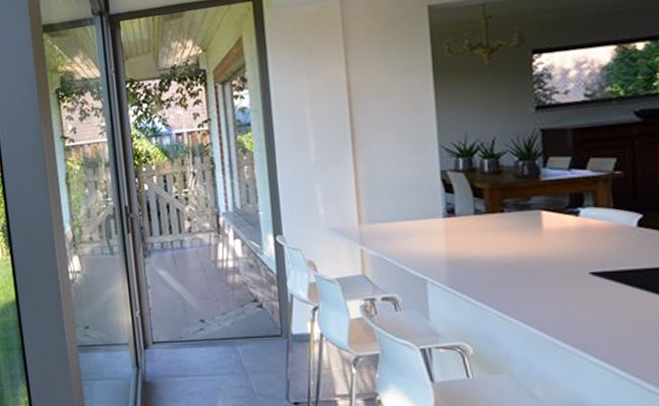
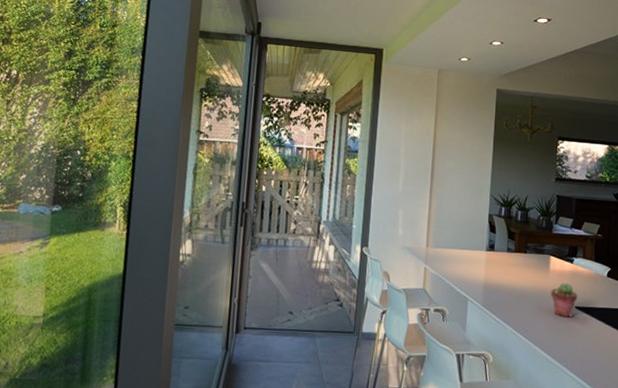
potted succulent: none [549,242,593,287] -> present [551,282,578,317]

